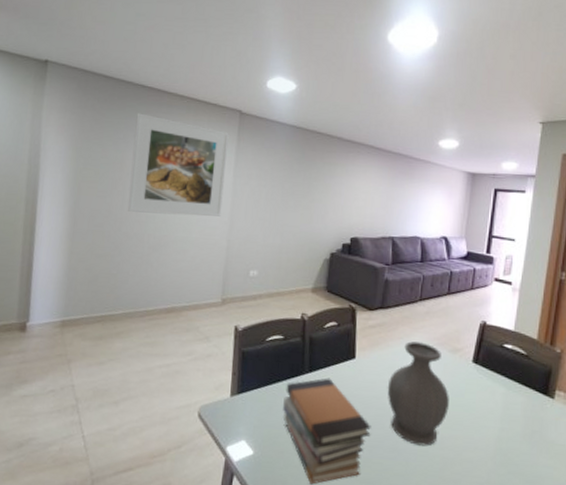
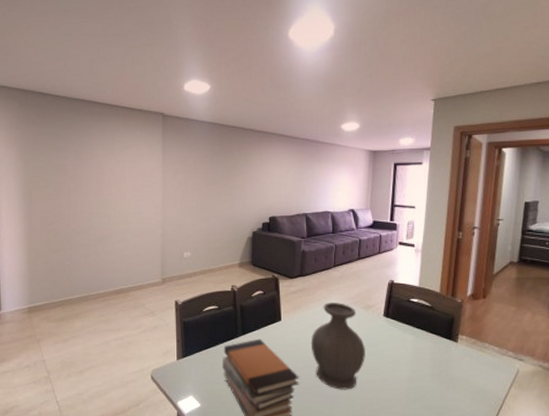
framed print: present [127,113,229,217] -> none [73,123,155,210]

